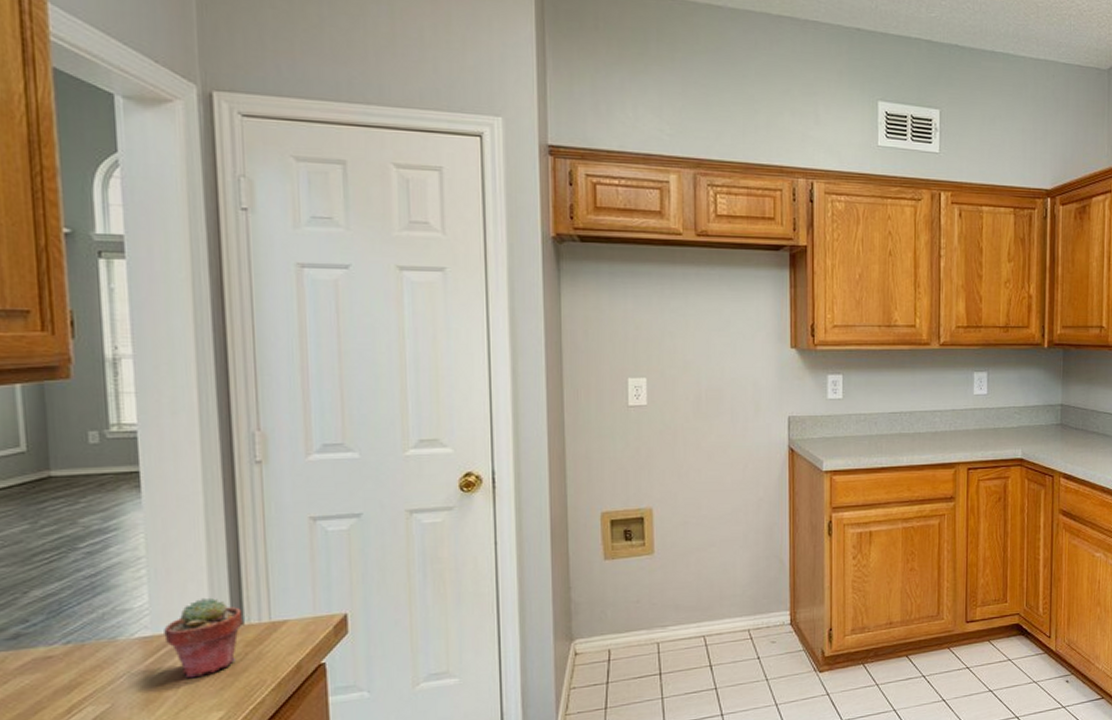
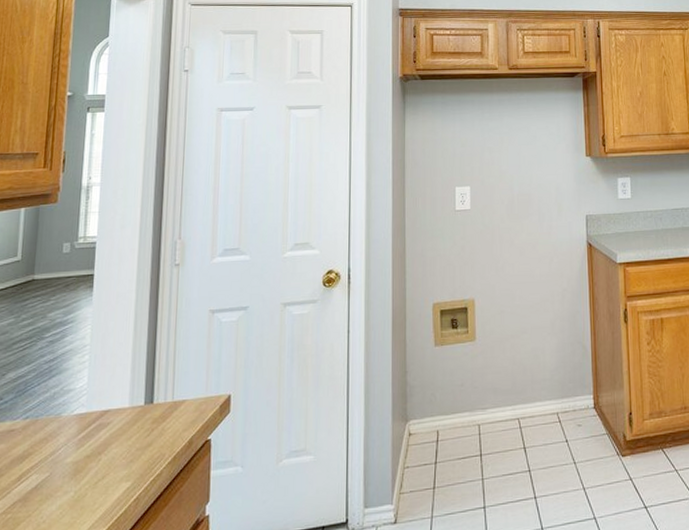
potted succulent: present [164,597,243,679] -> none [95,379,153,451]

